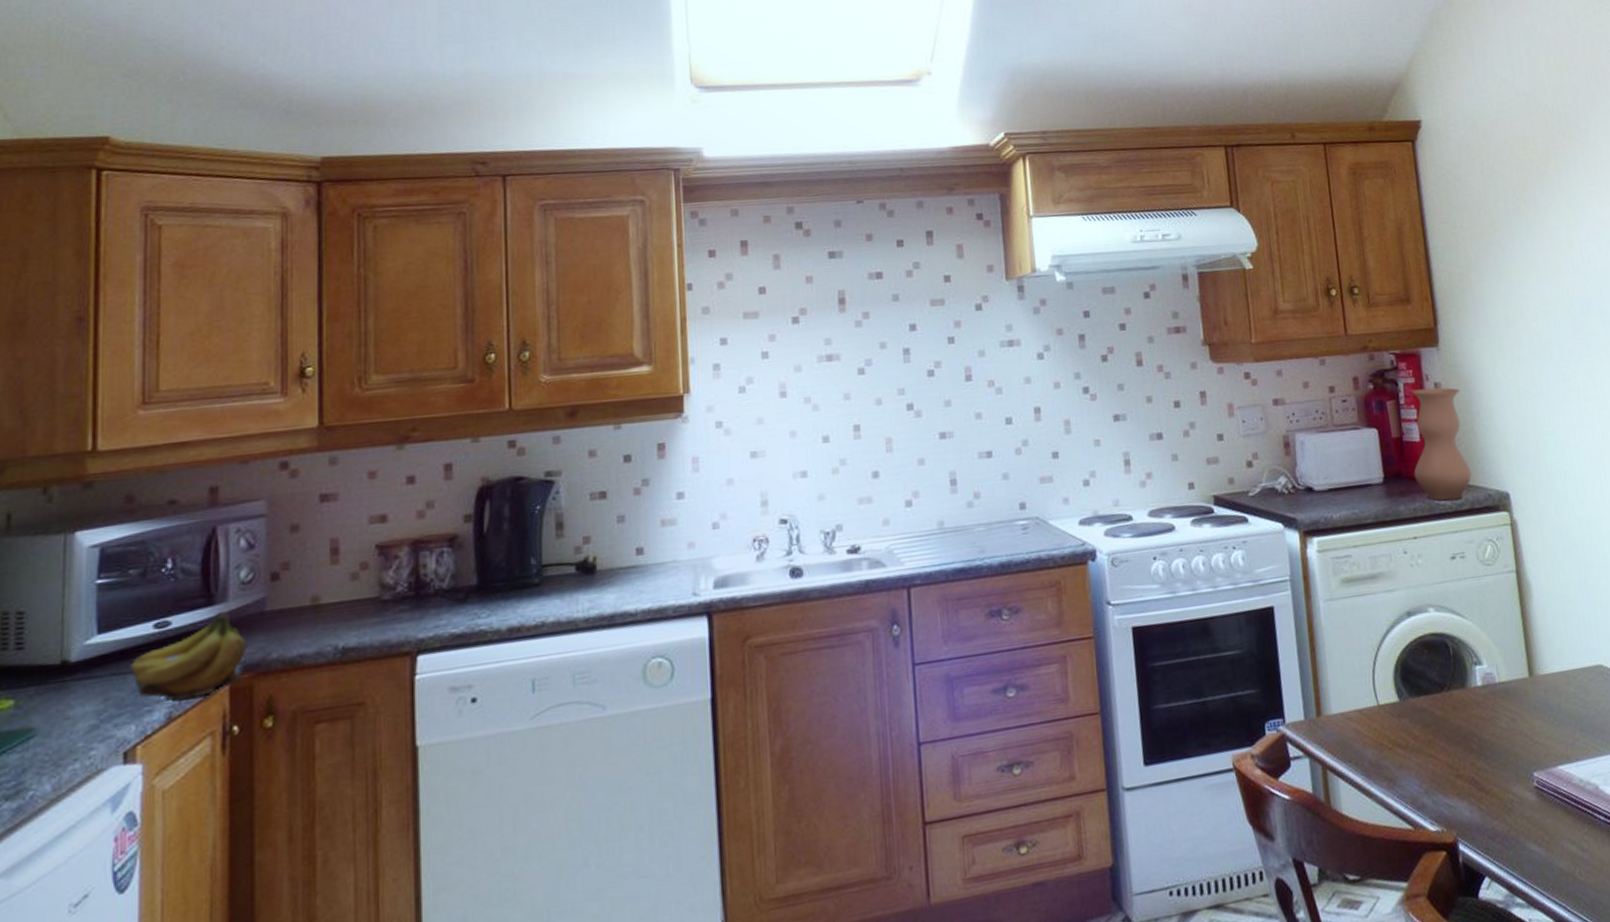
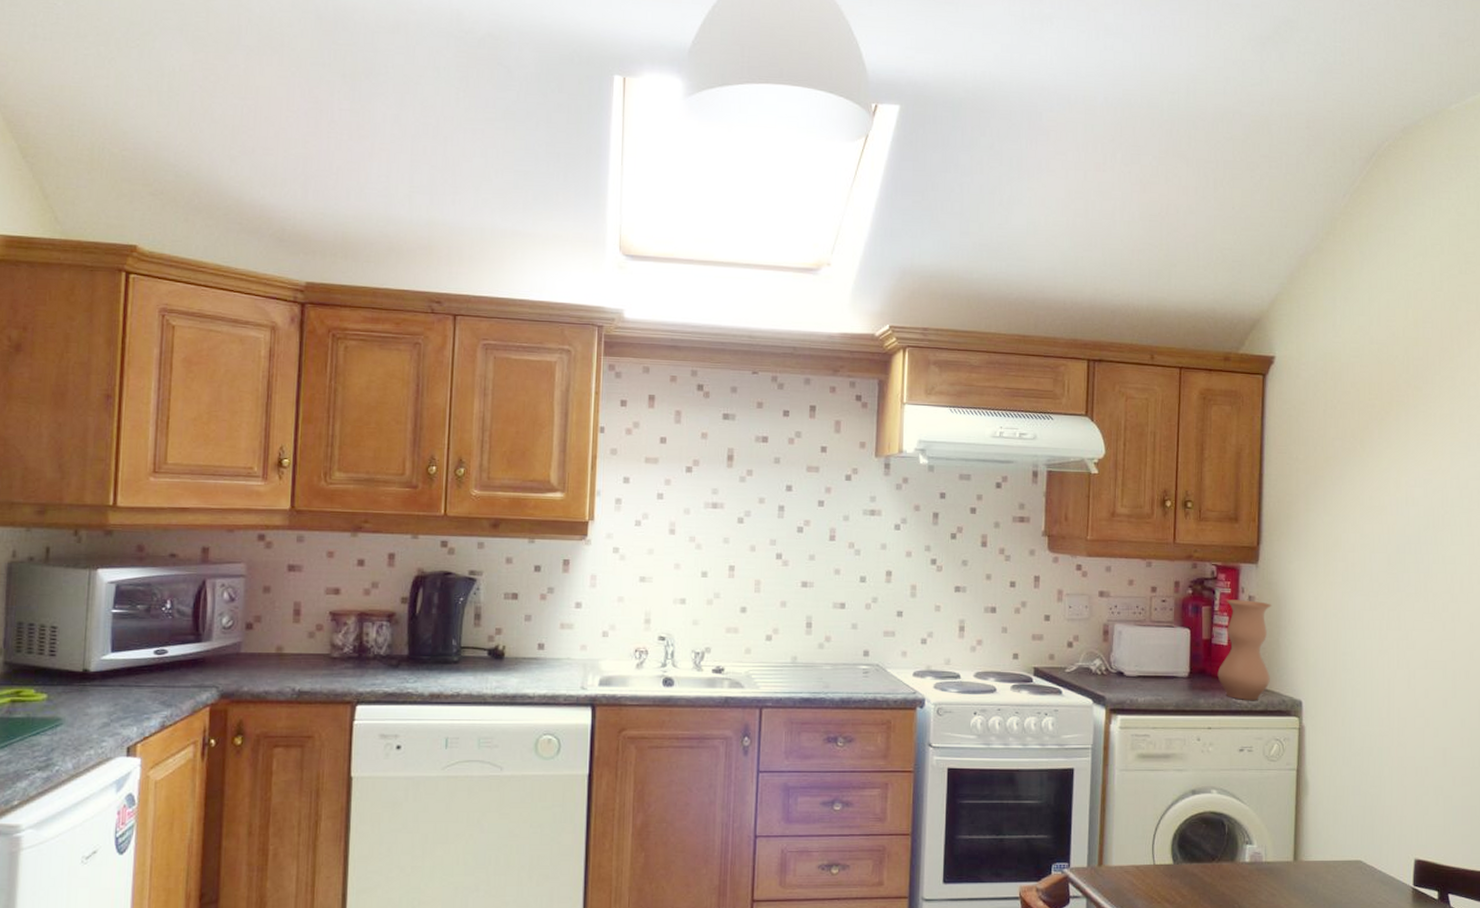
fruit: present [129,611,248,700] -> none [134,648,225,713]

